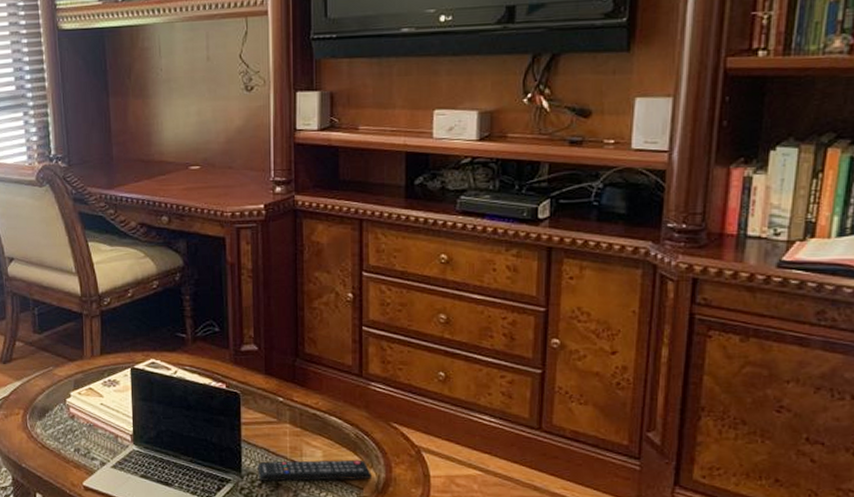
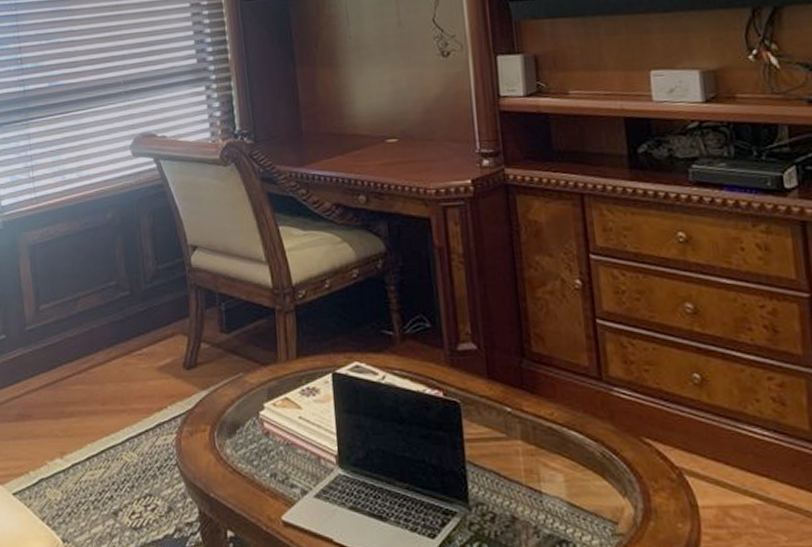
remote control: present [257,459,373,481] -> none [487,485,628,514]

